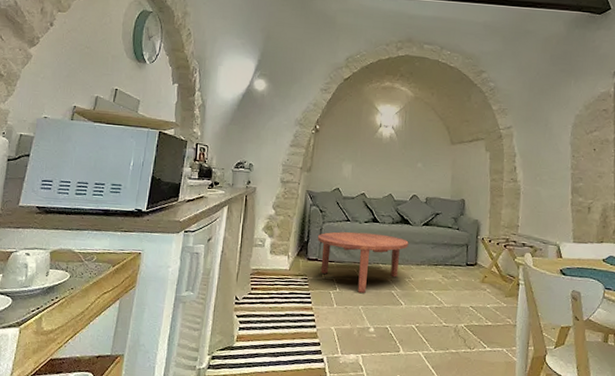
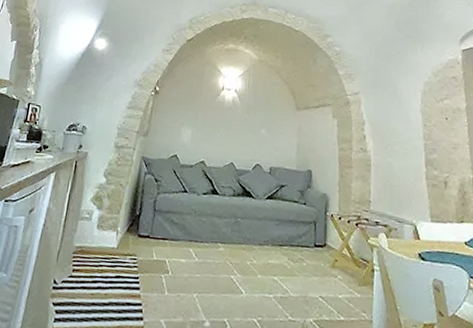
coffee table: present [317,231,409,293] -> none [150,204,251,278]

